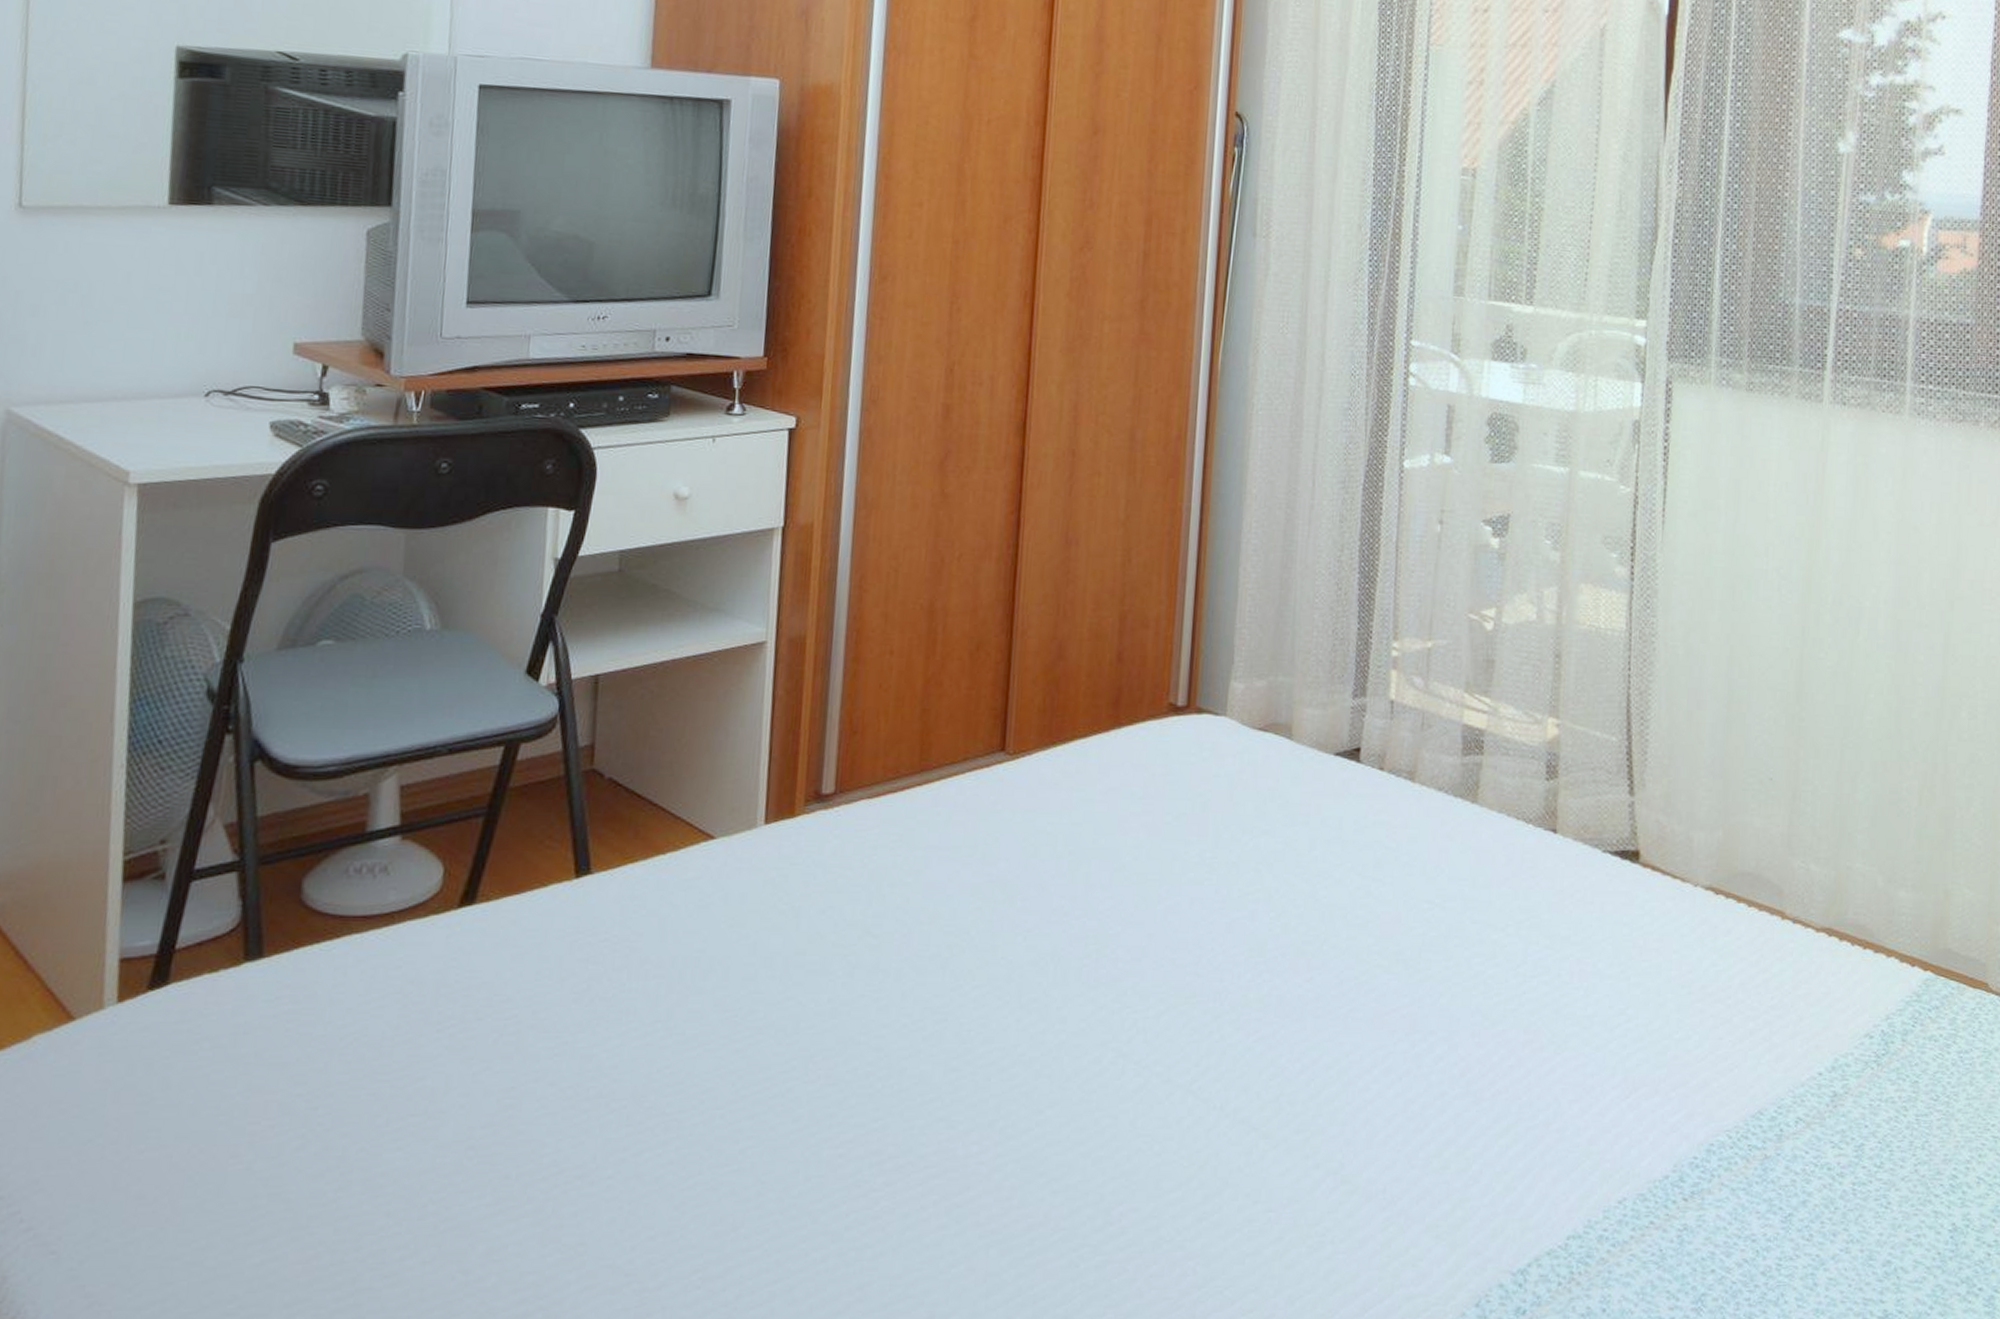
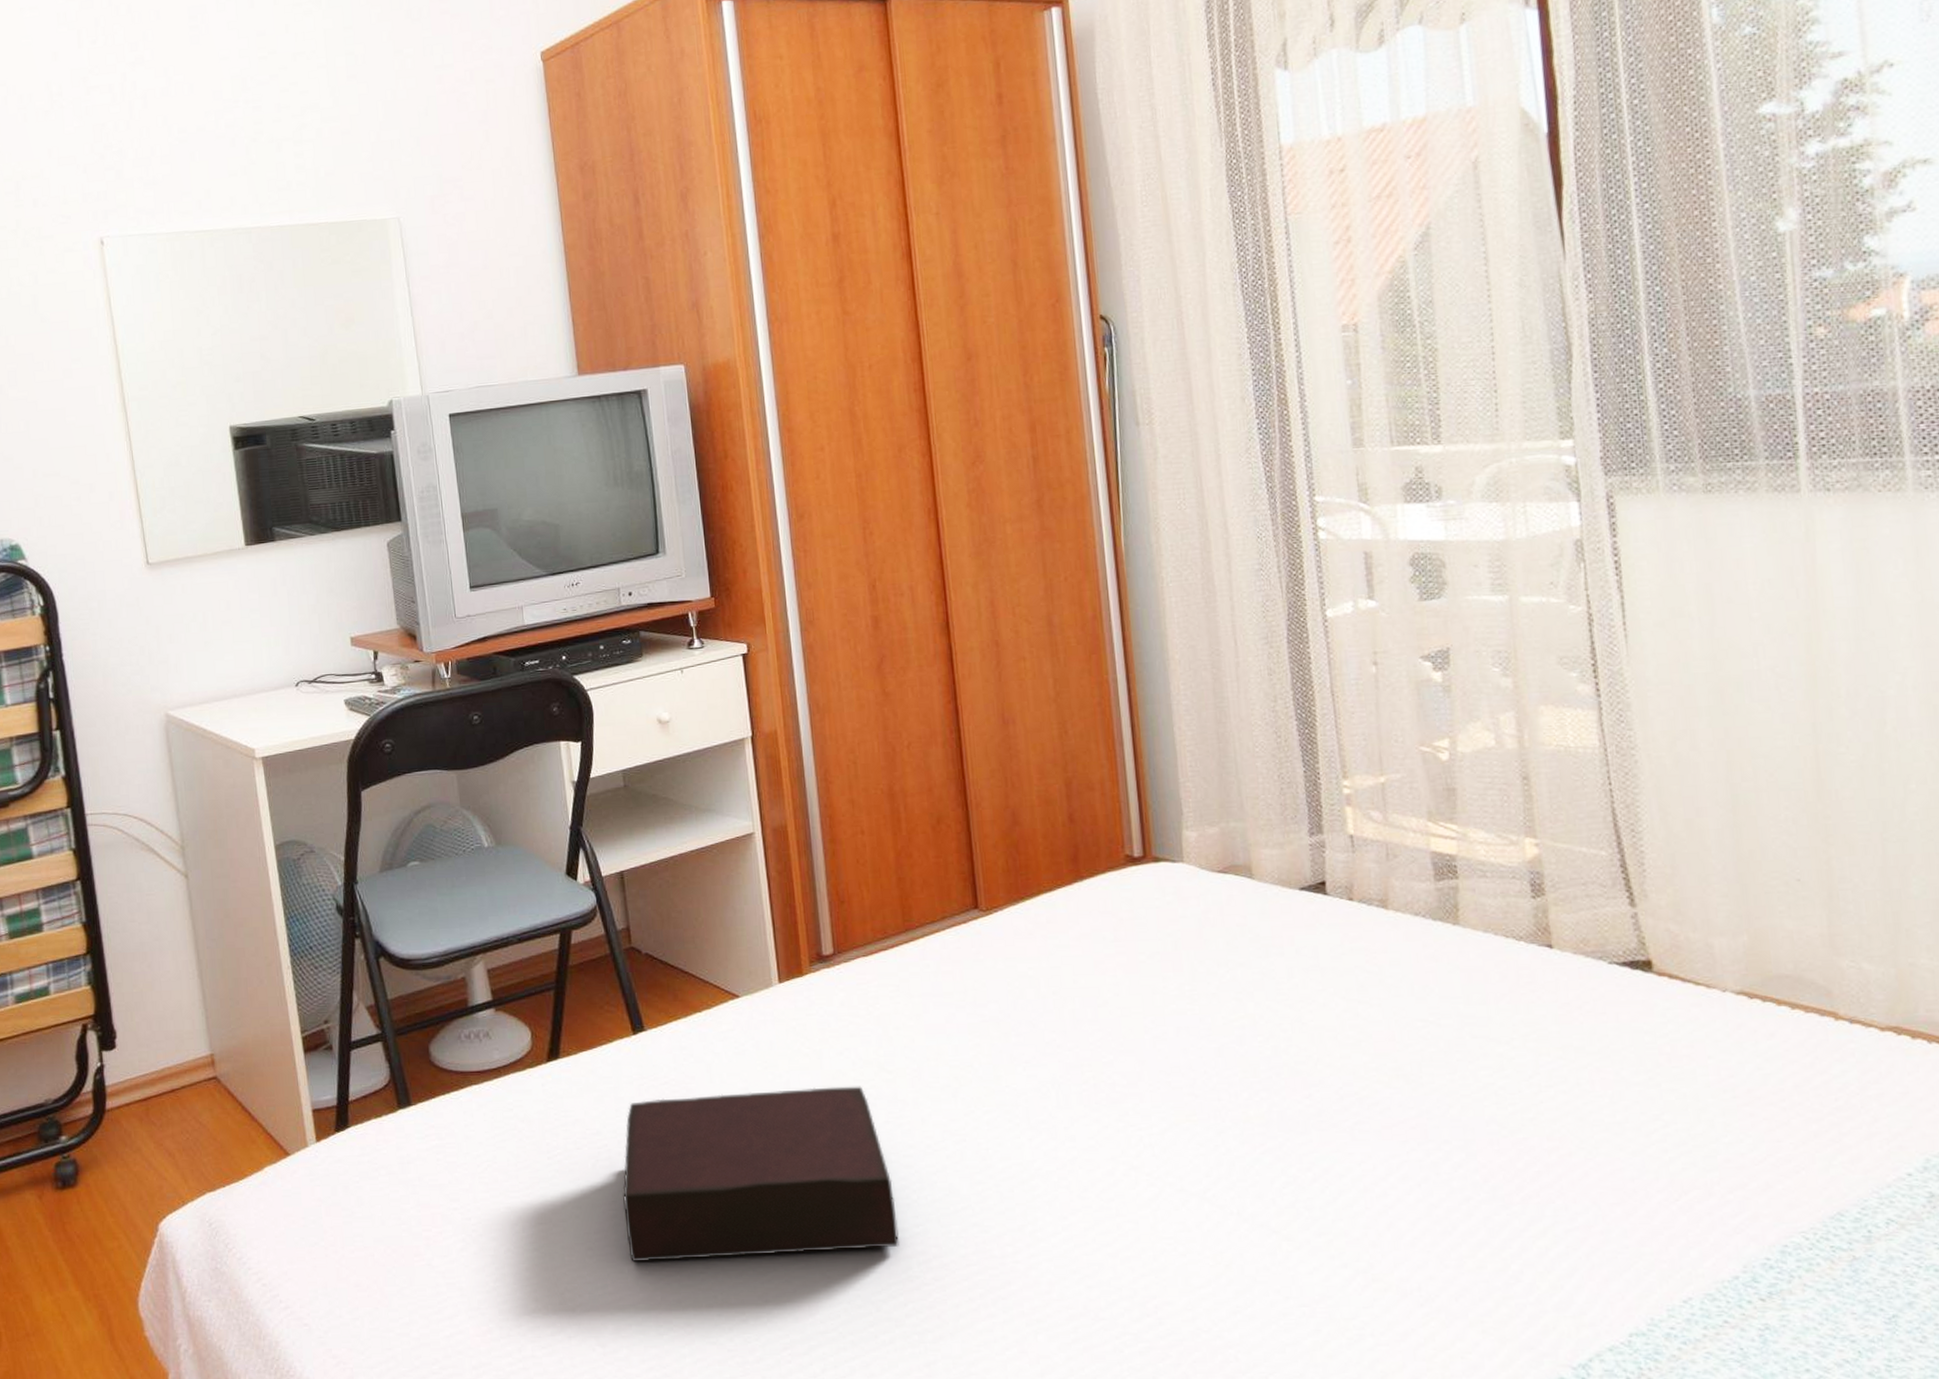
bible: none [521,951,857,1165] -> present [622,1086,899,1262]

